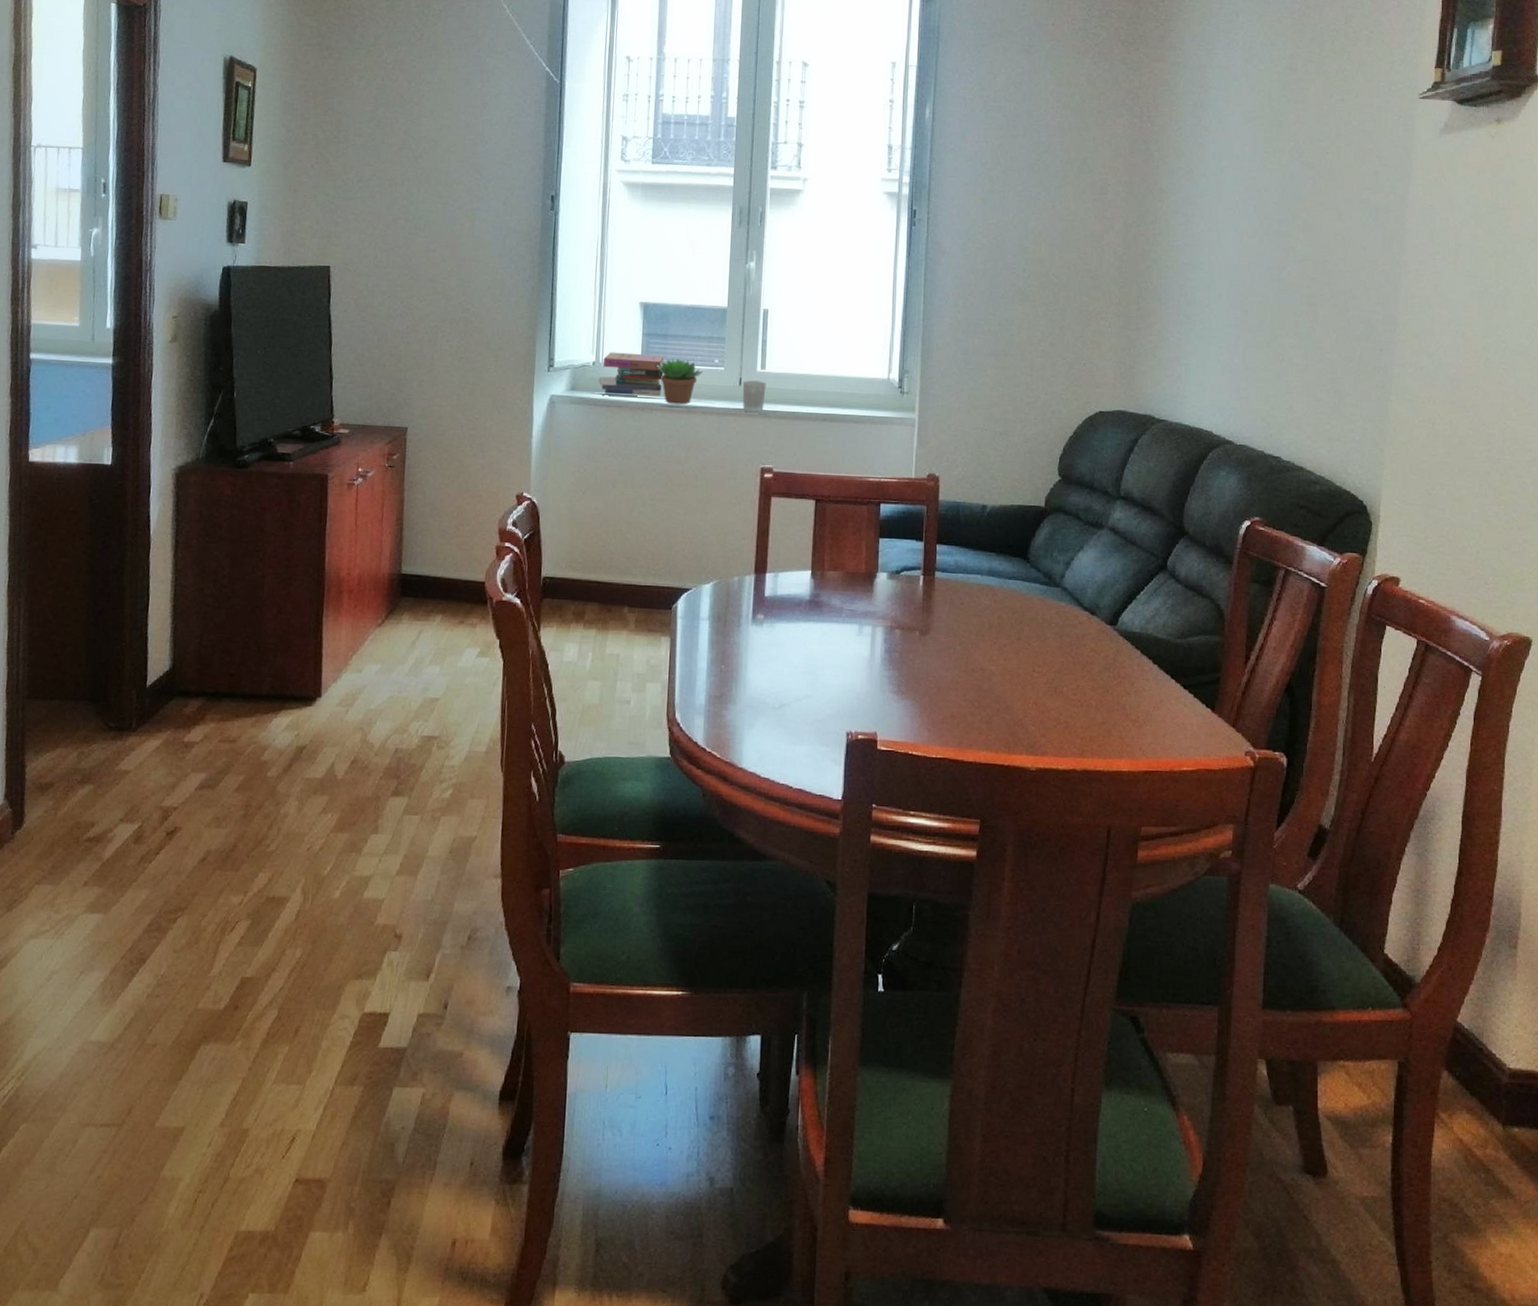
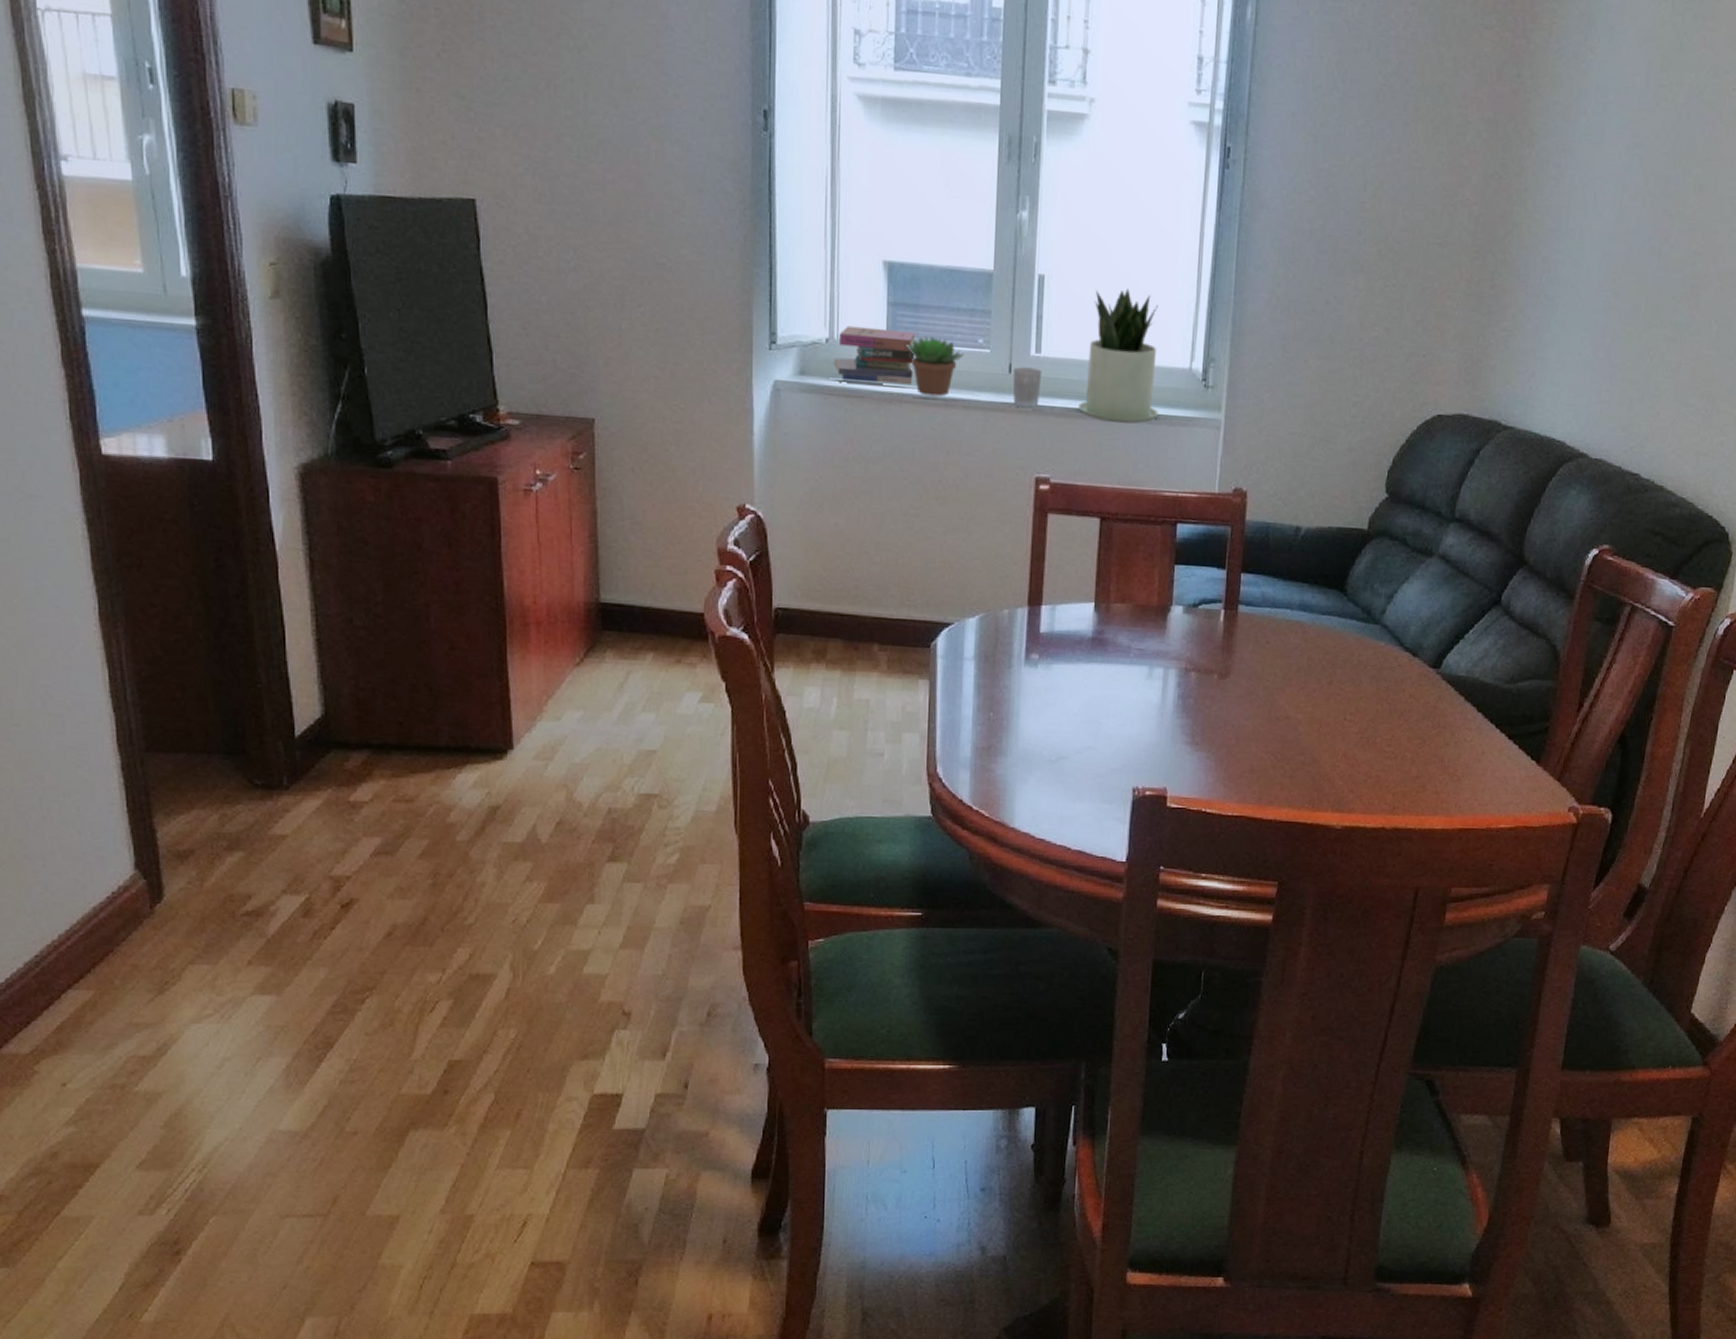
planter: none [796,318,862,424] -> present [1078,288,1158,424]

